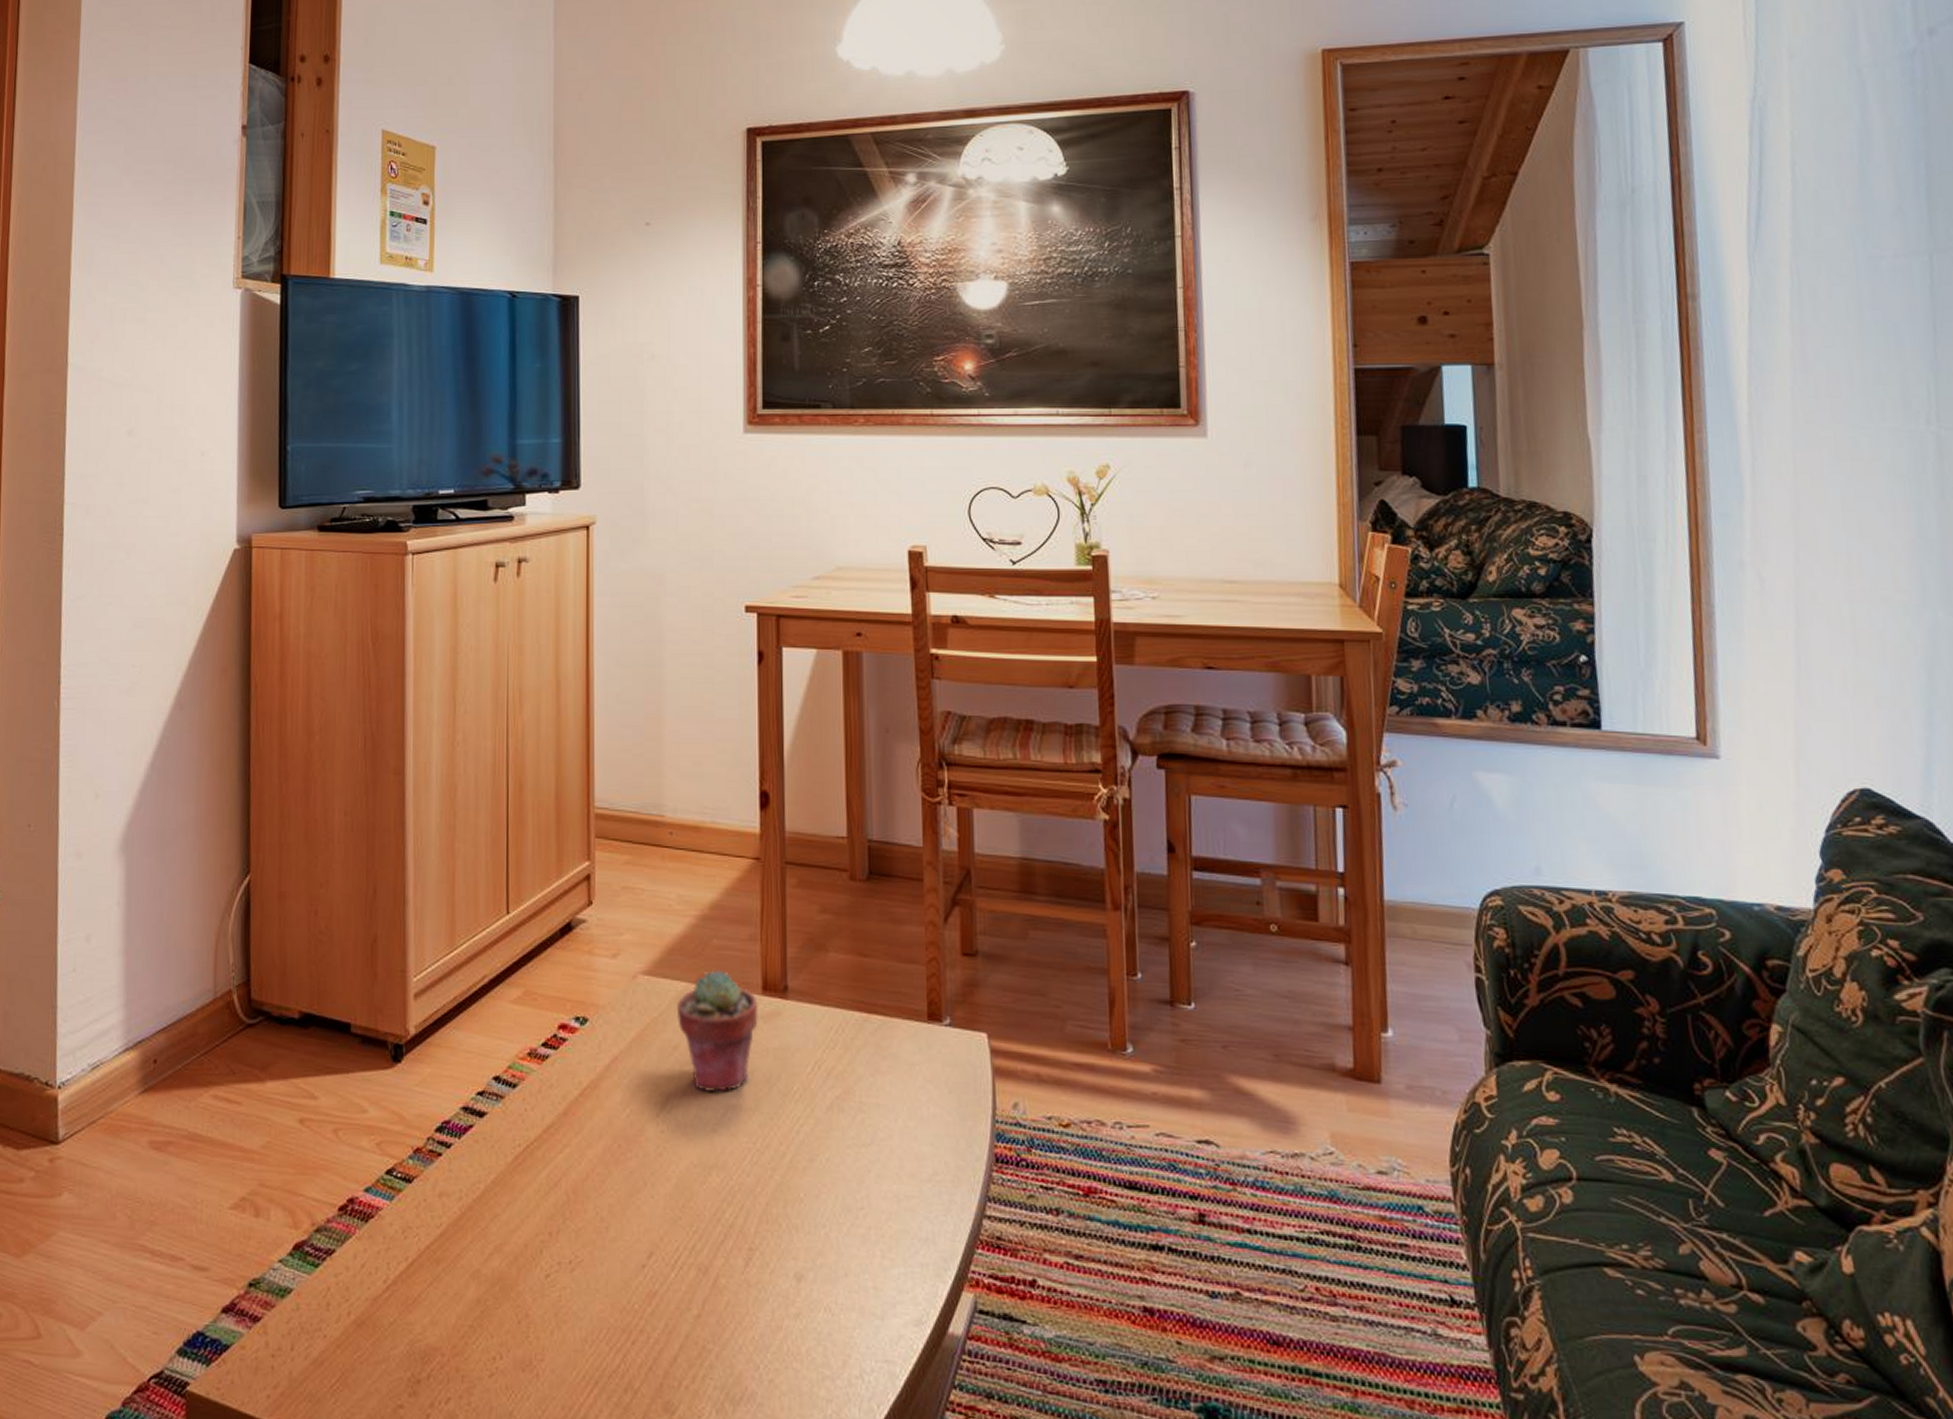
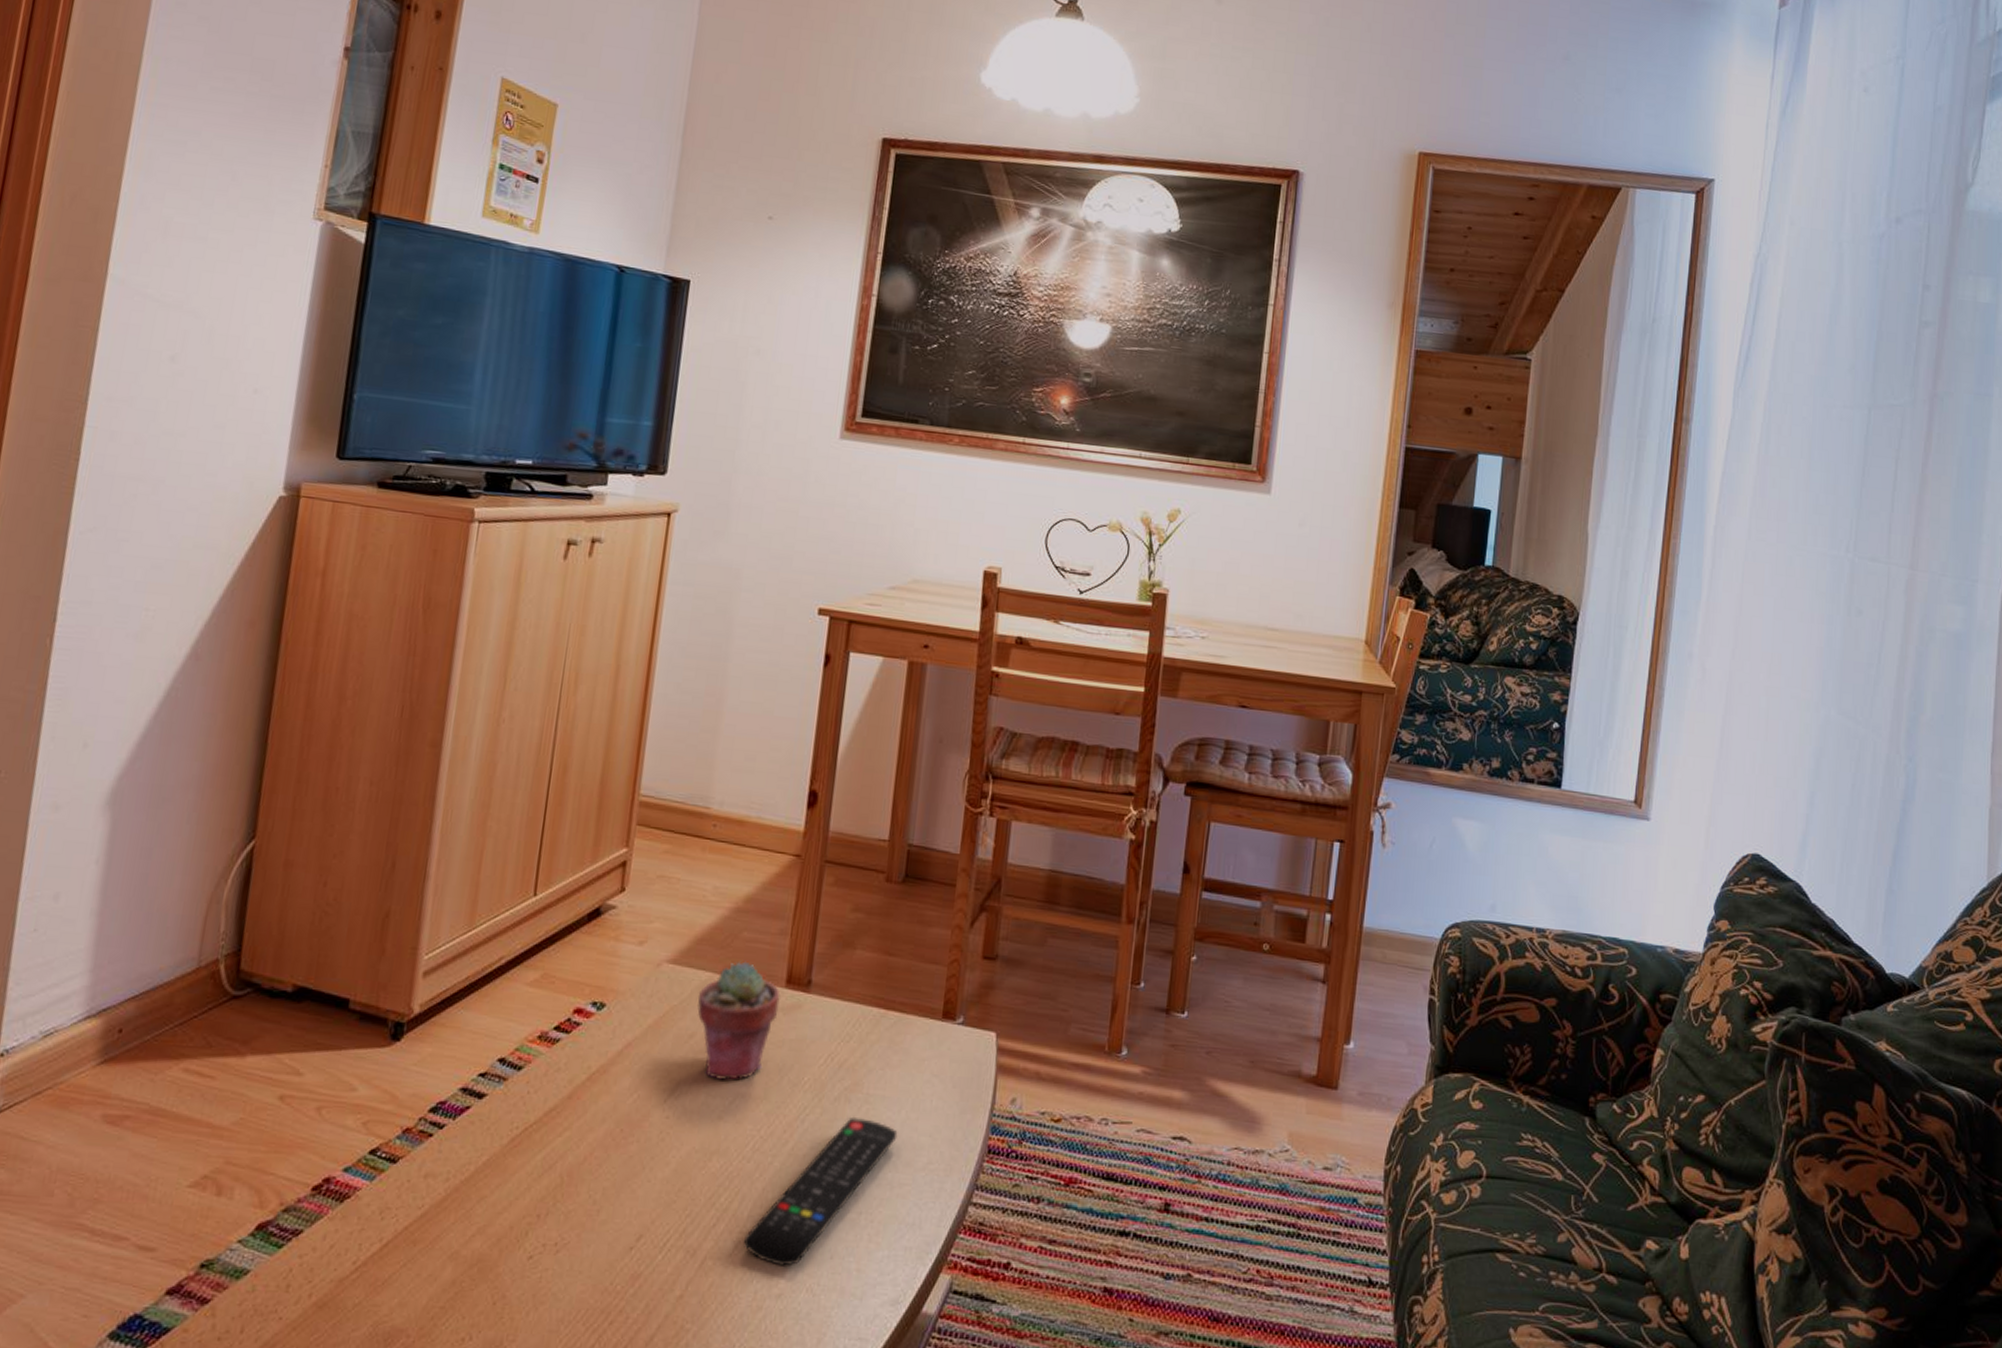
remote control: none [753,1126,898,1285] -> present [742,1116,898,1267]

